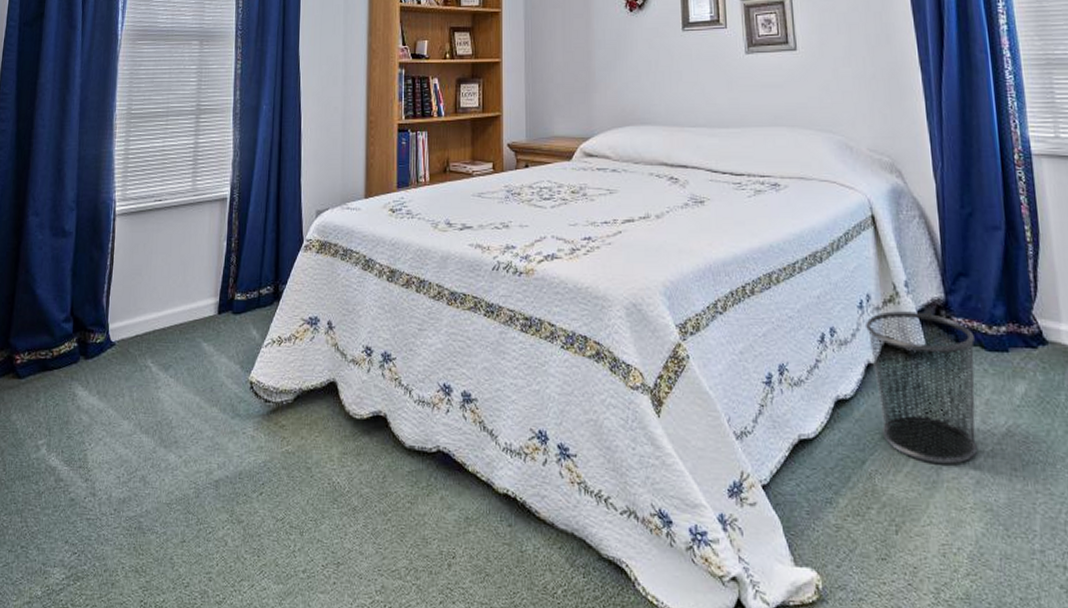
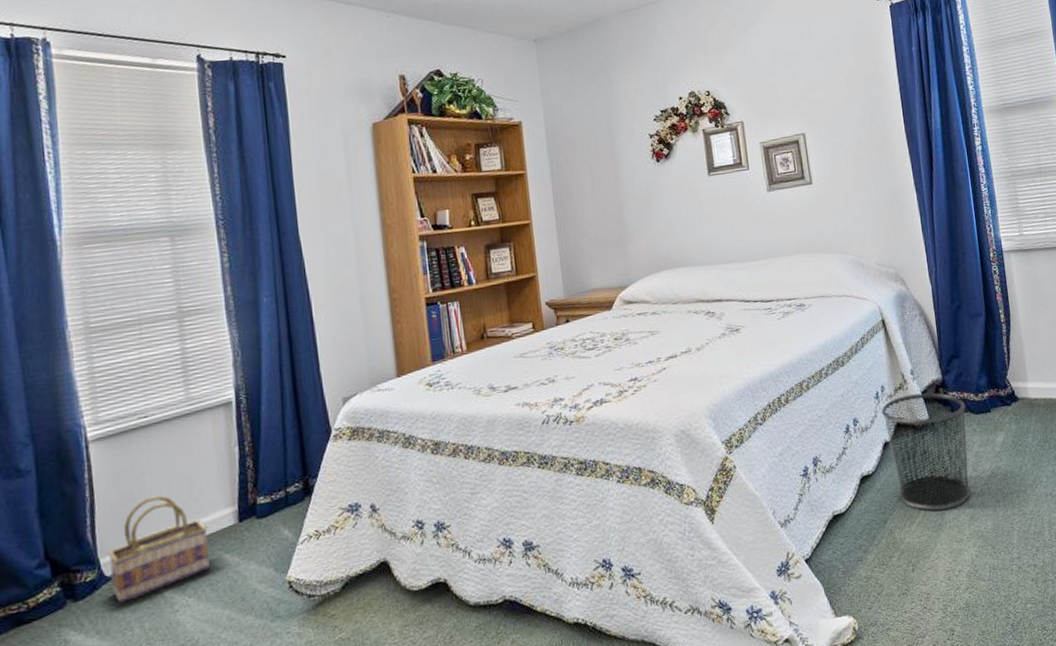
basket: none [114,275,193,370] -> present [107,495,210,603]

